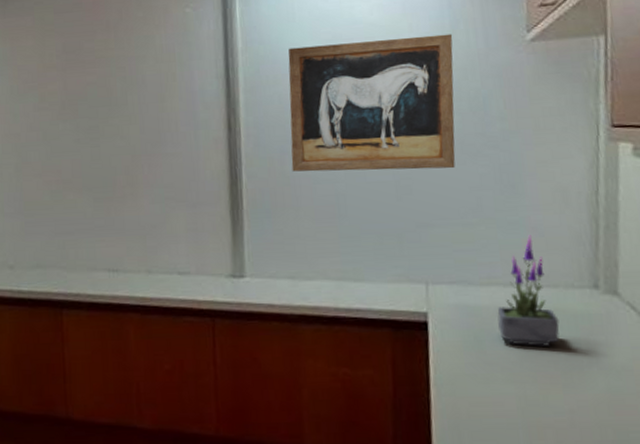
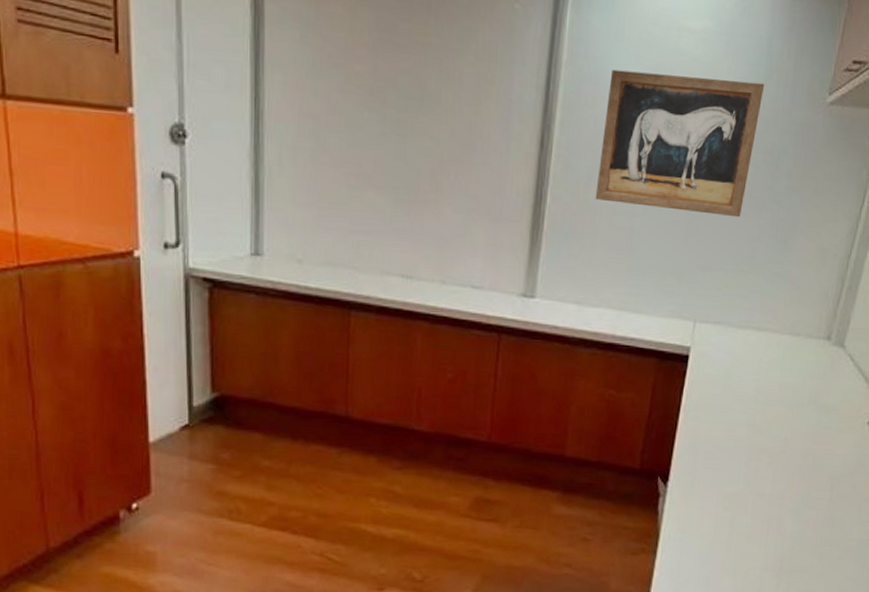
potted plant: present [497,235,560,346] -> none [745,287,794,385]

